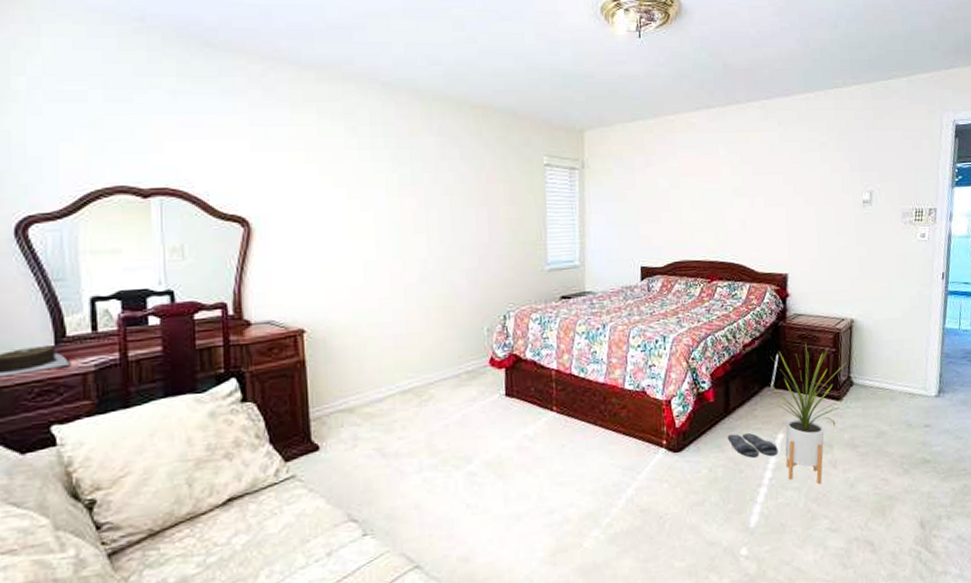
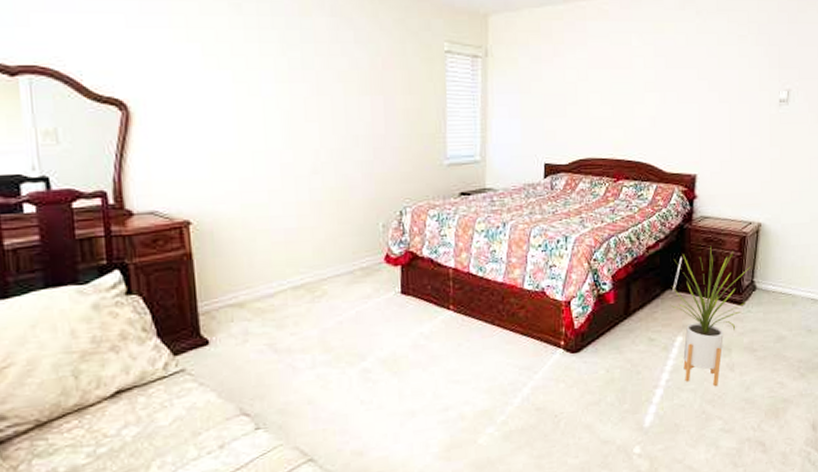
slippers: present [728,433,778,458] -> none [627,335,677,360]

